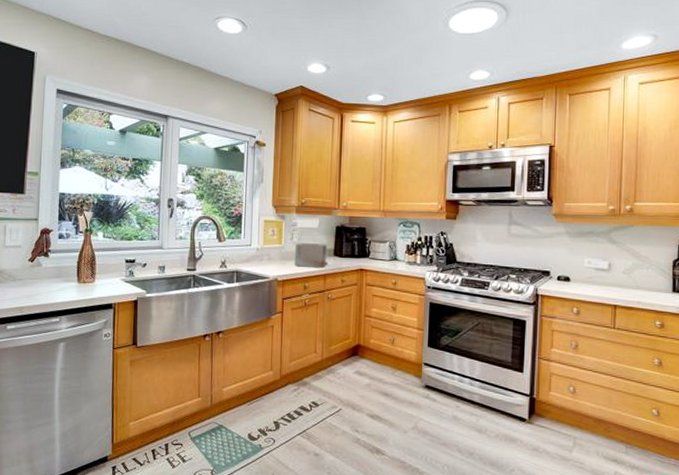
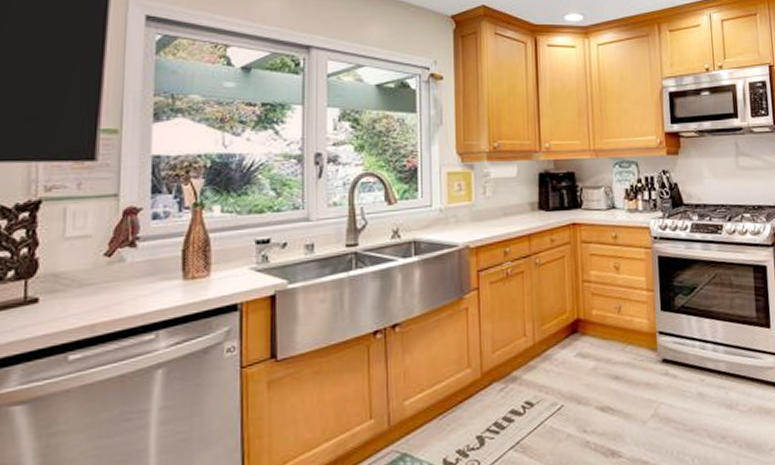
toaster: present [293,243,329,268] -> none [489,196,532,228]

